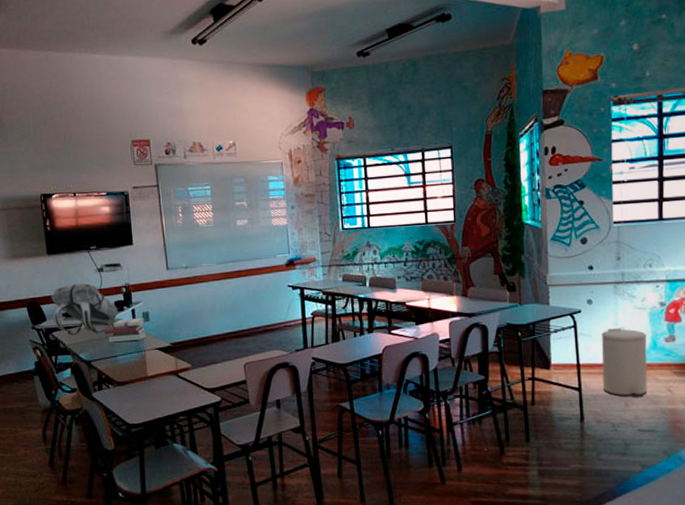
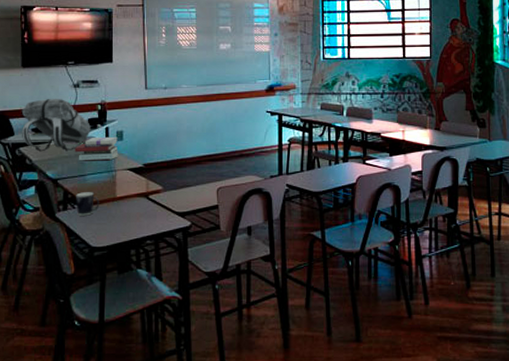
mug: none [109,372,133,395] -> present [76,192,100,216]

